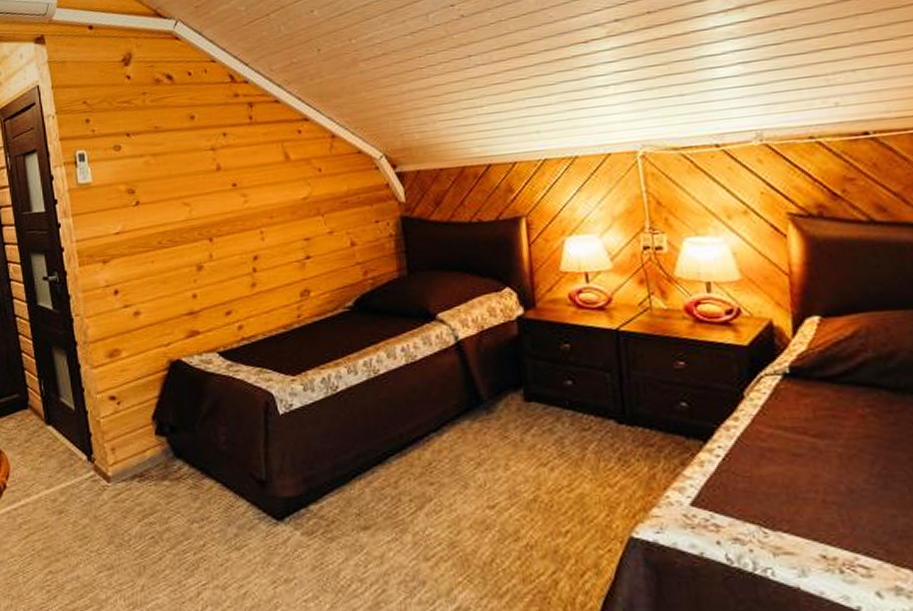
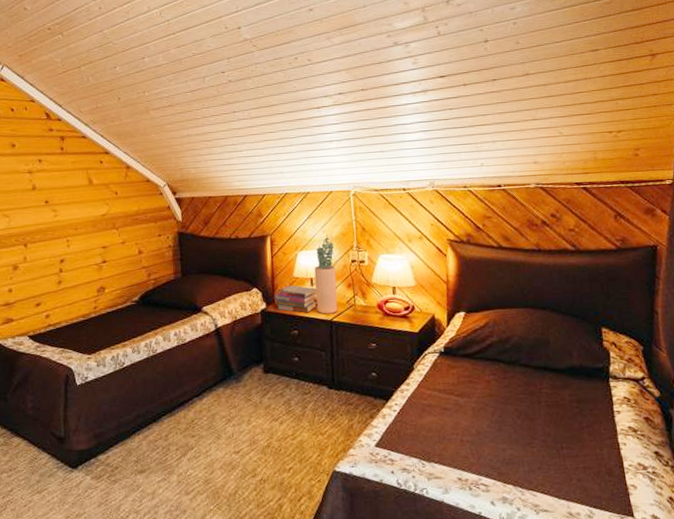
books: none [533,282,595,320] -> present [273,285,317,313]
vase: none [589,213,627,322] -> present [314,235,338,314]

